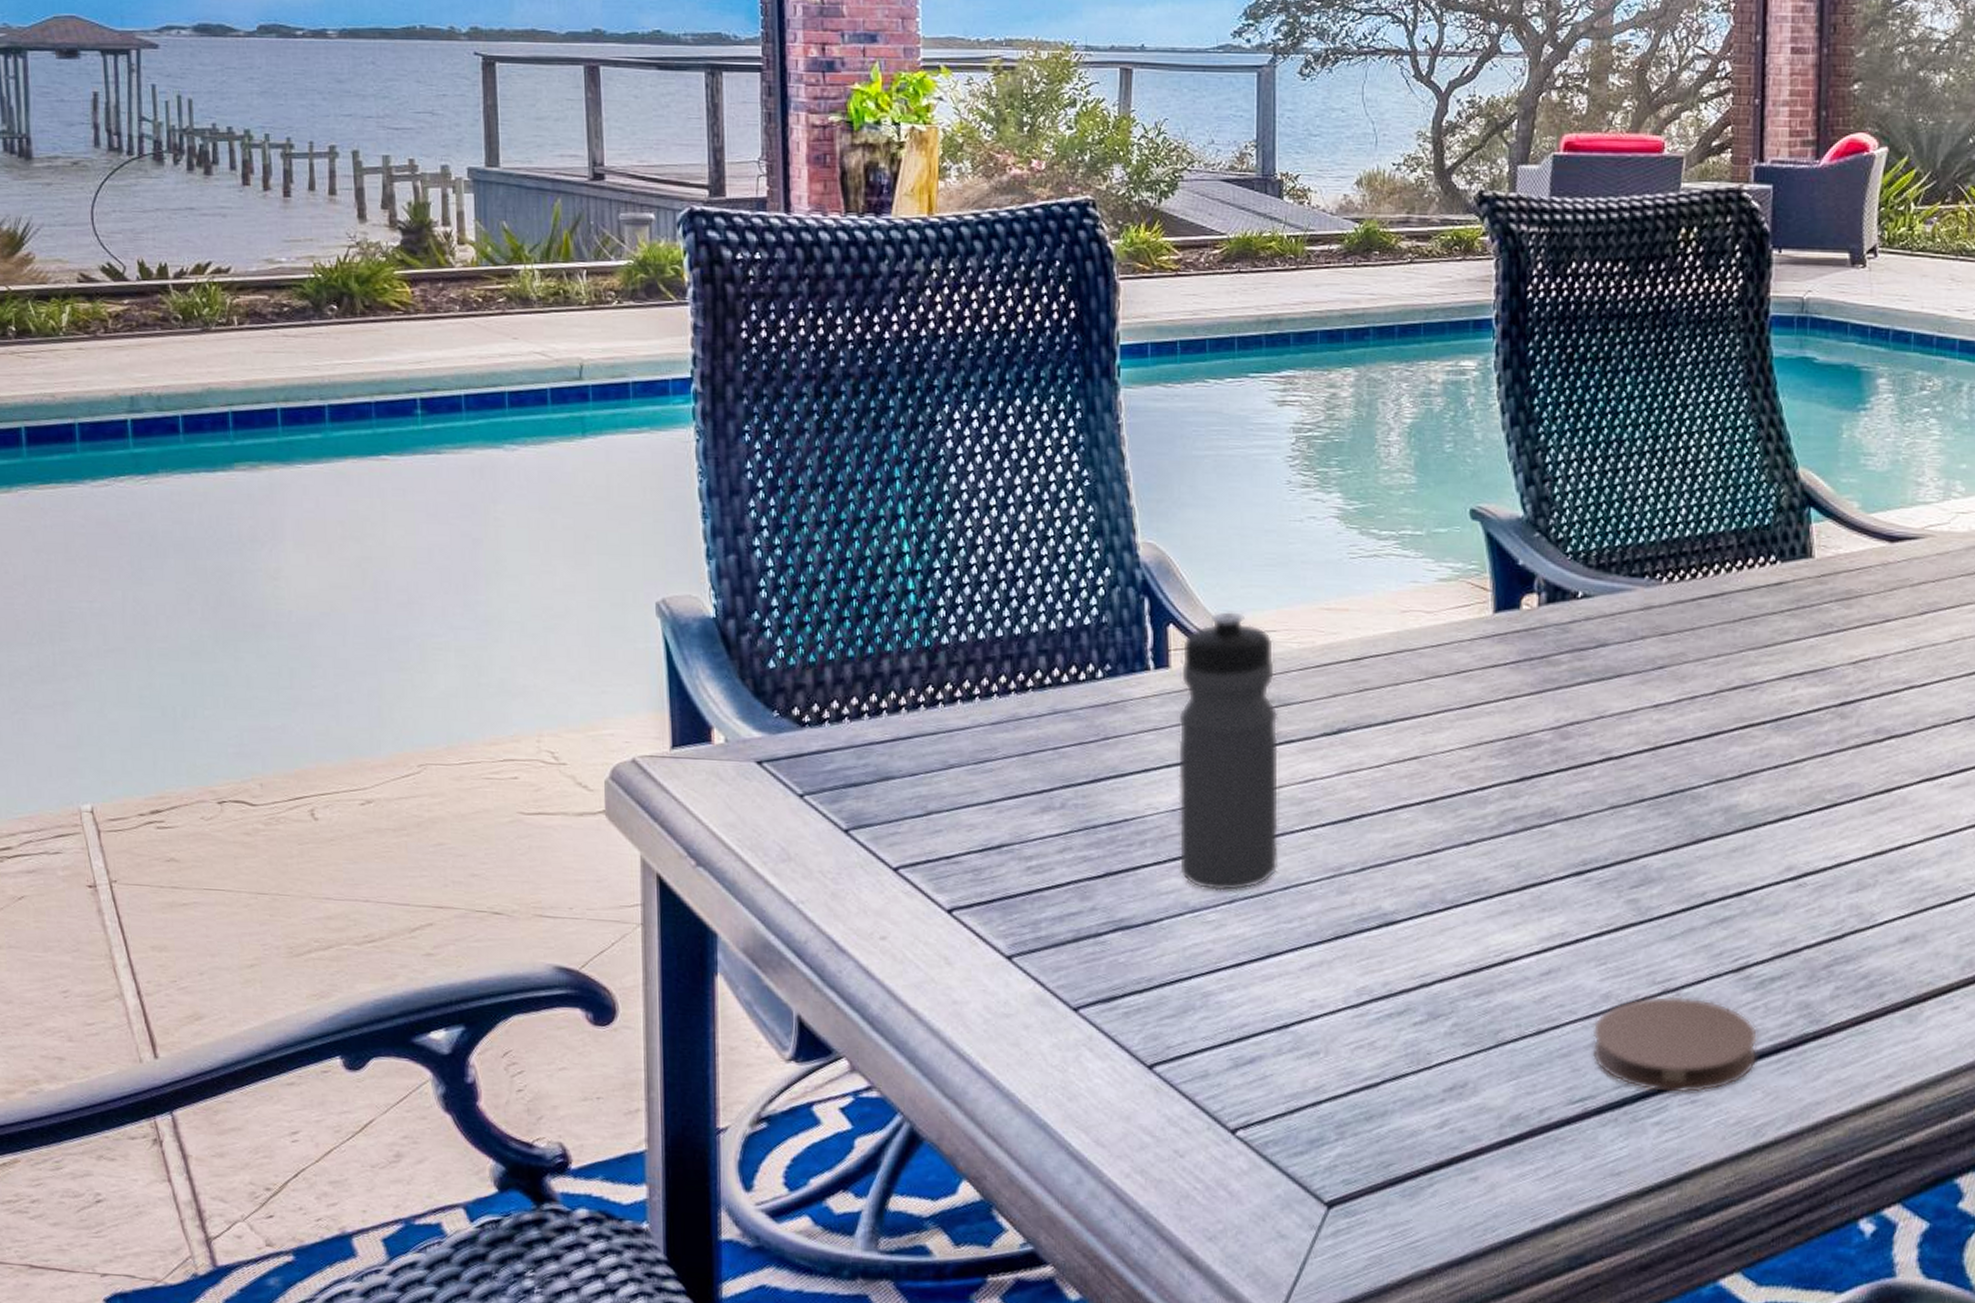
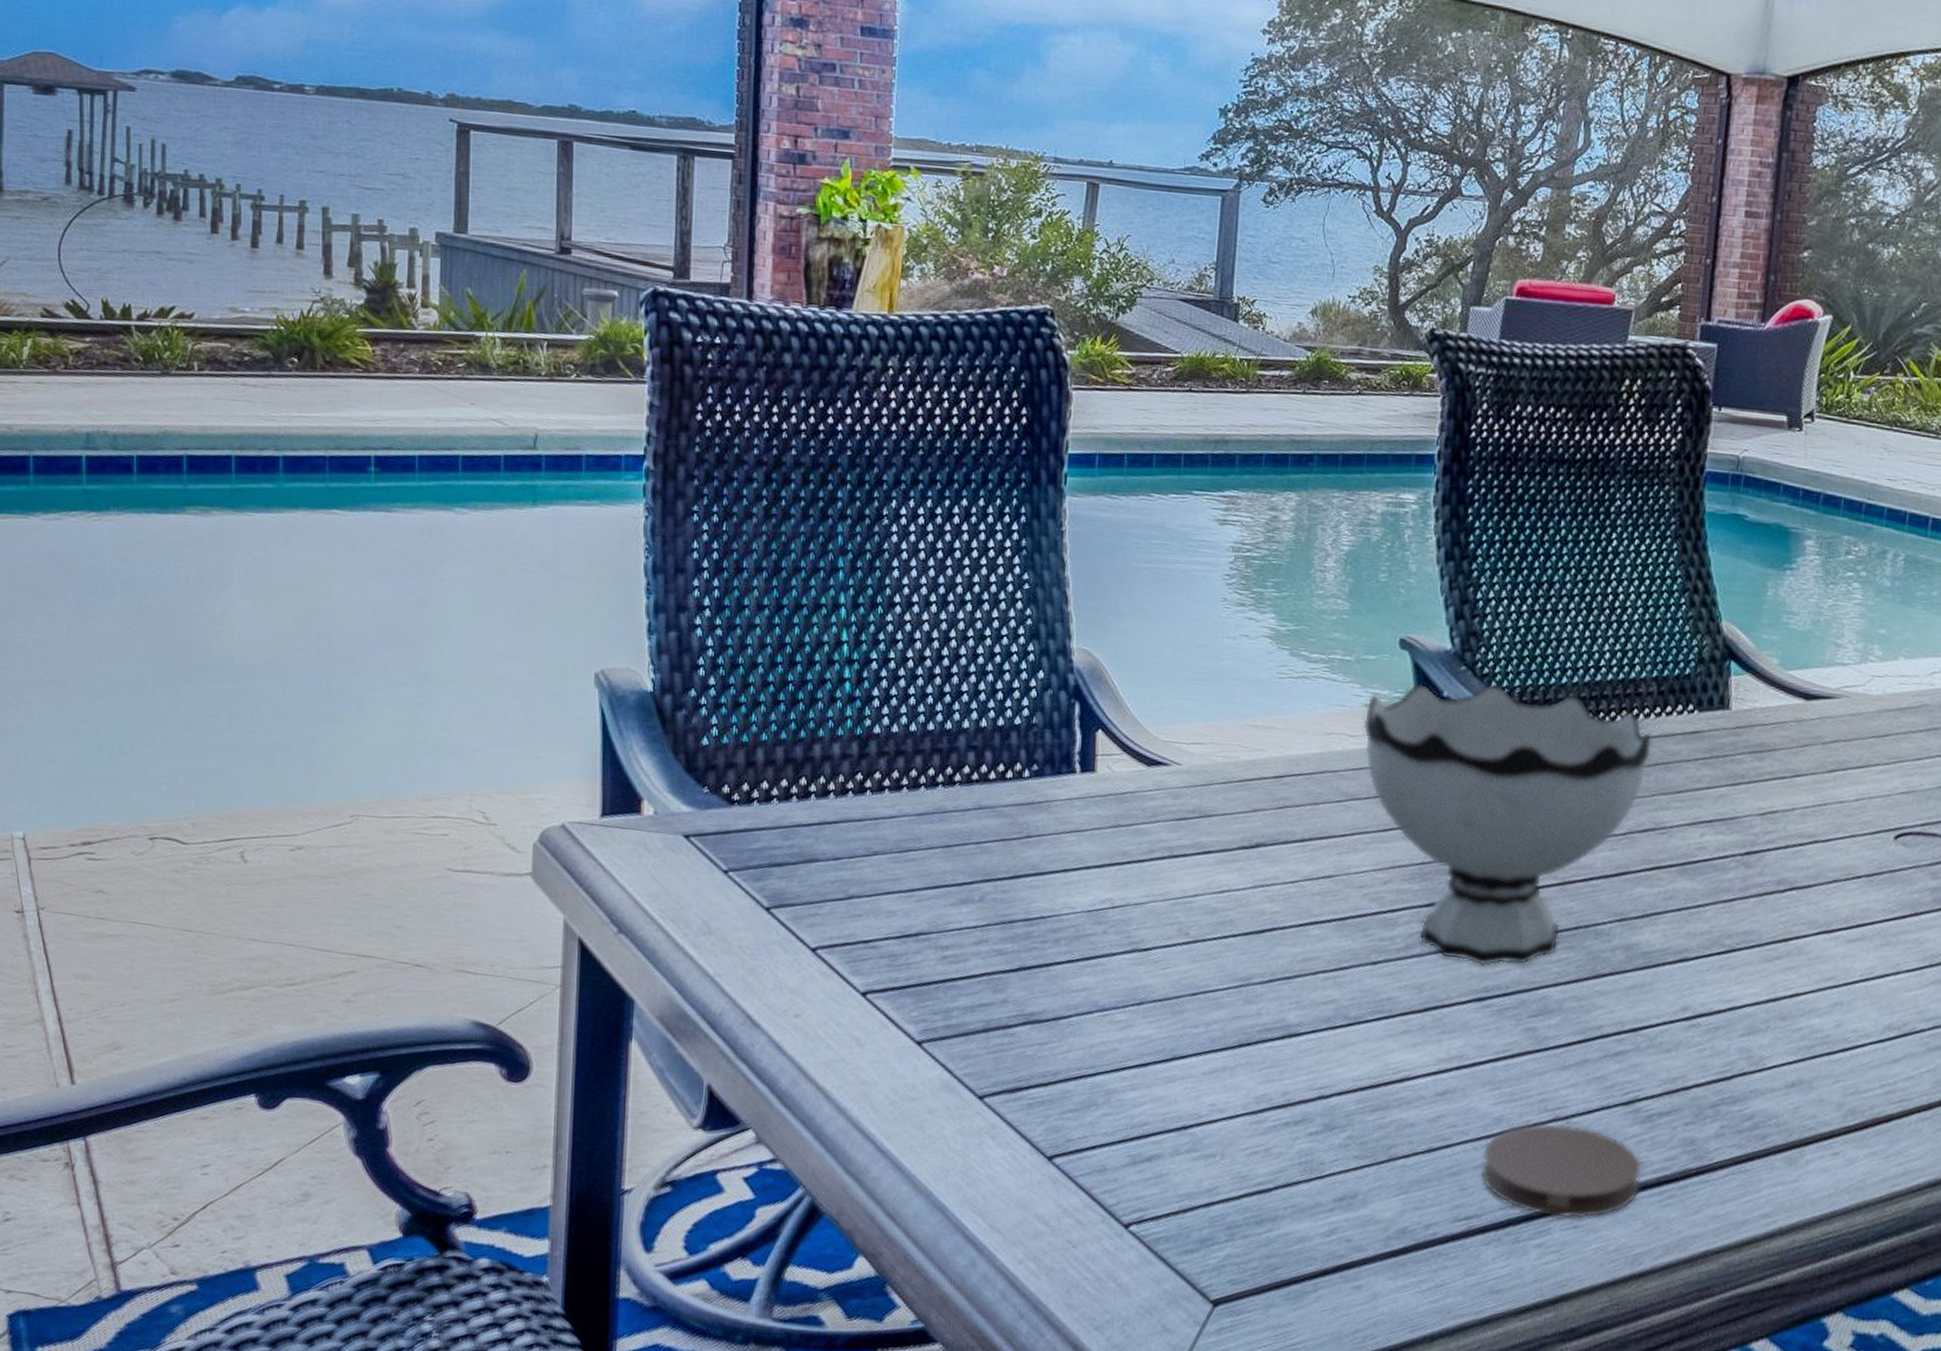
water bottle: present [1178,610,1280,891] -> none [1091,720,1199,994]
bowl: none [1439,547,1736,839] -> present [1363,682,1653,967]

